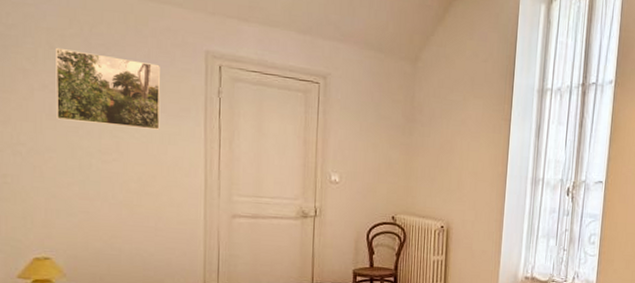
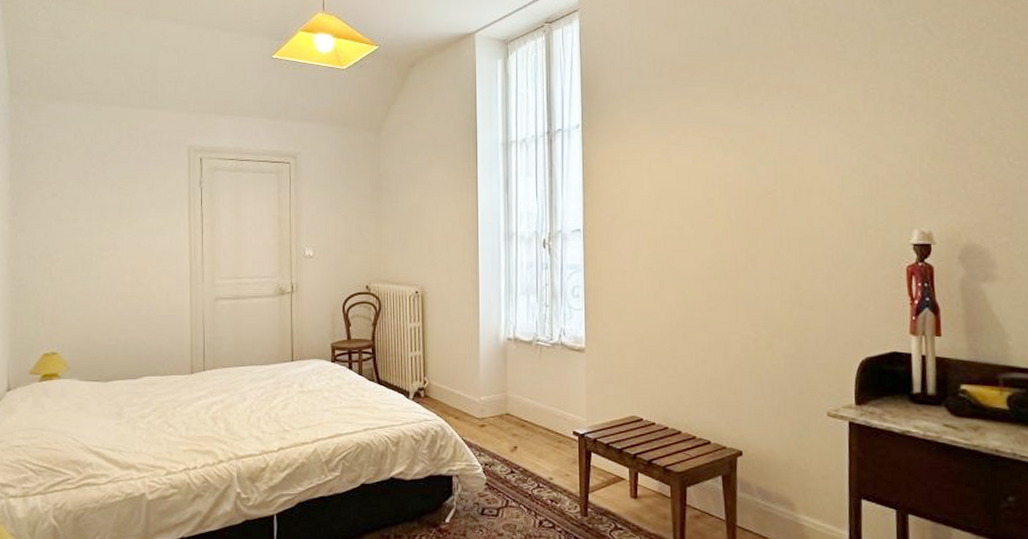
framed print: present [56,47,161,130] -> none [63,159,150,224]

